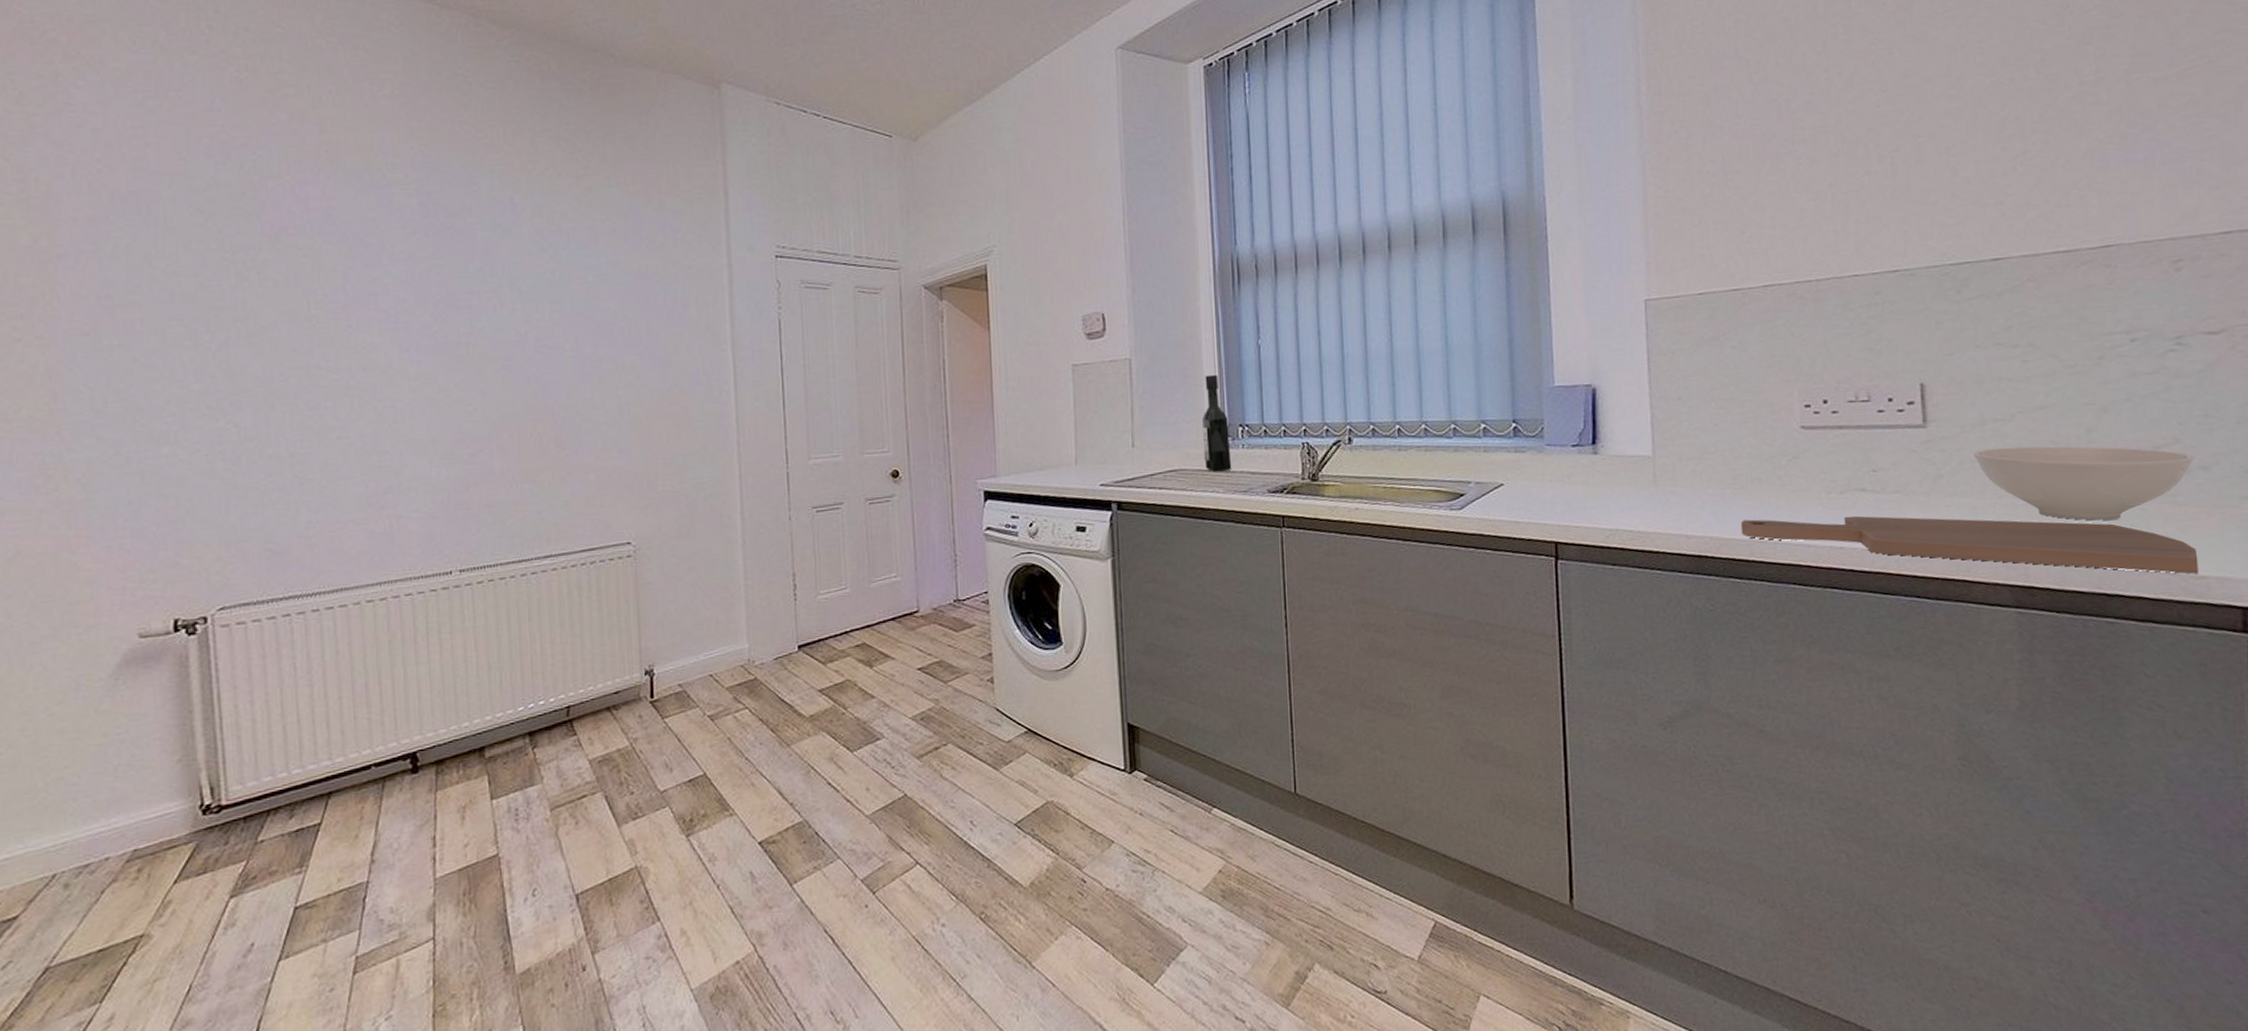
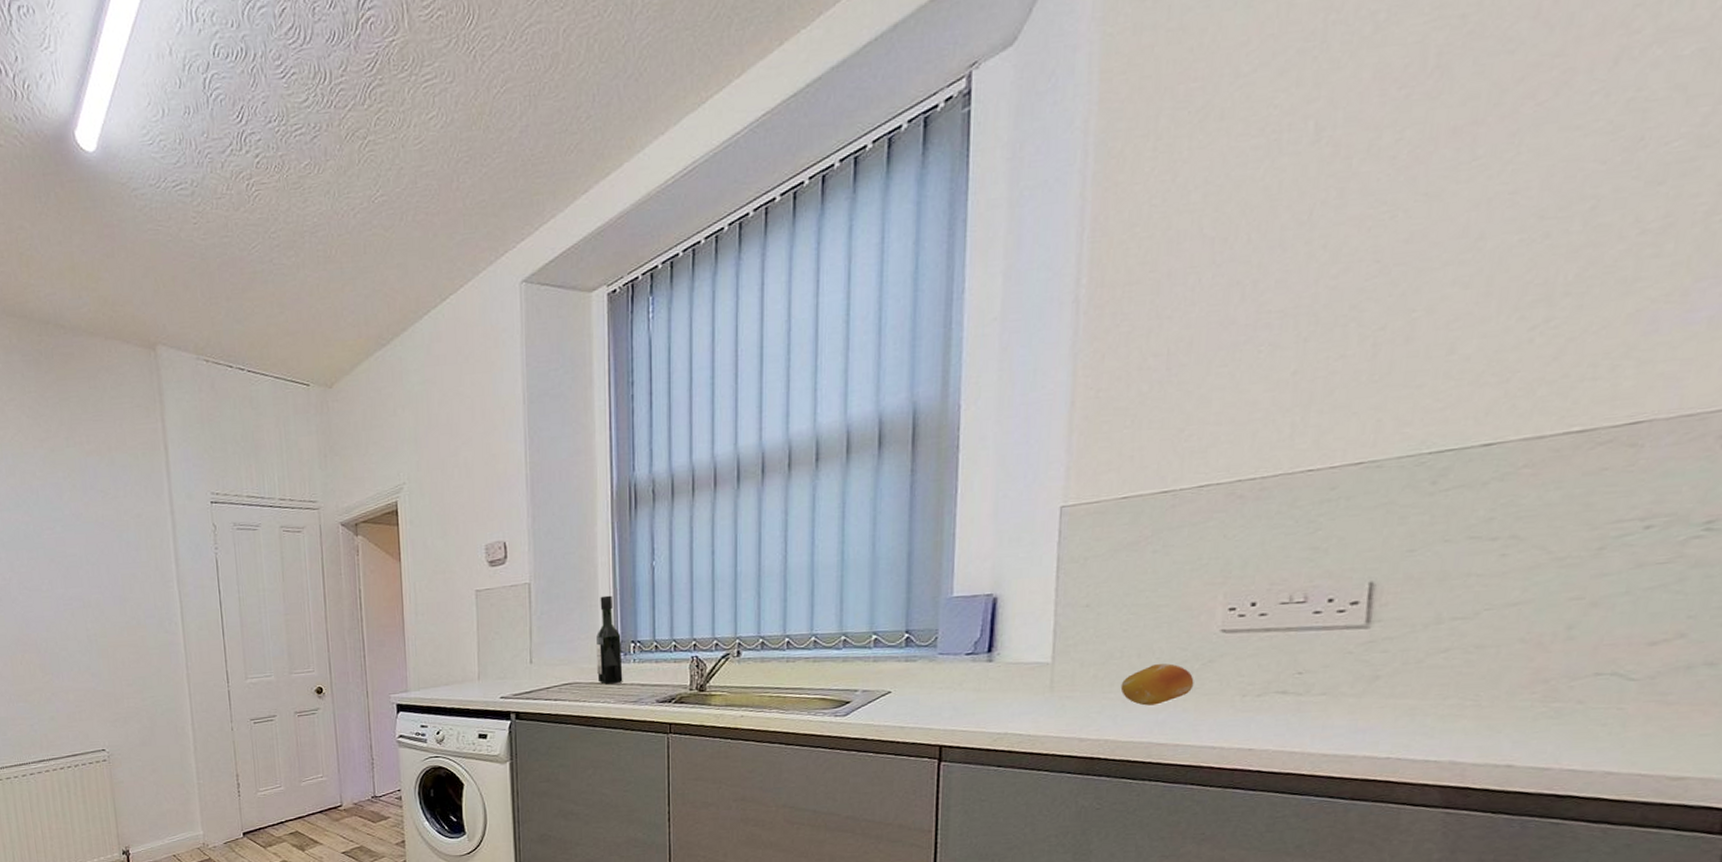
fruit: none [1718,459,1783,502] -> present [1120,663,1194,706]
cutting board: present [1740,515,2198,574] -> none [1139,718,1681,775]
bowl: present [1973,446,2195,521] -> none [1420,644,1701,721]

